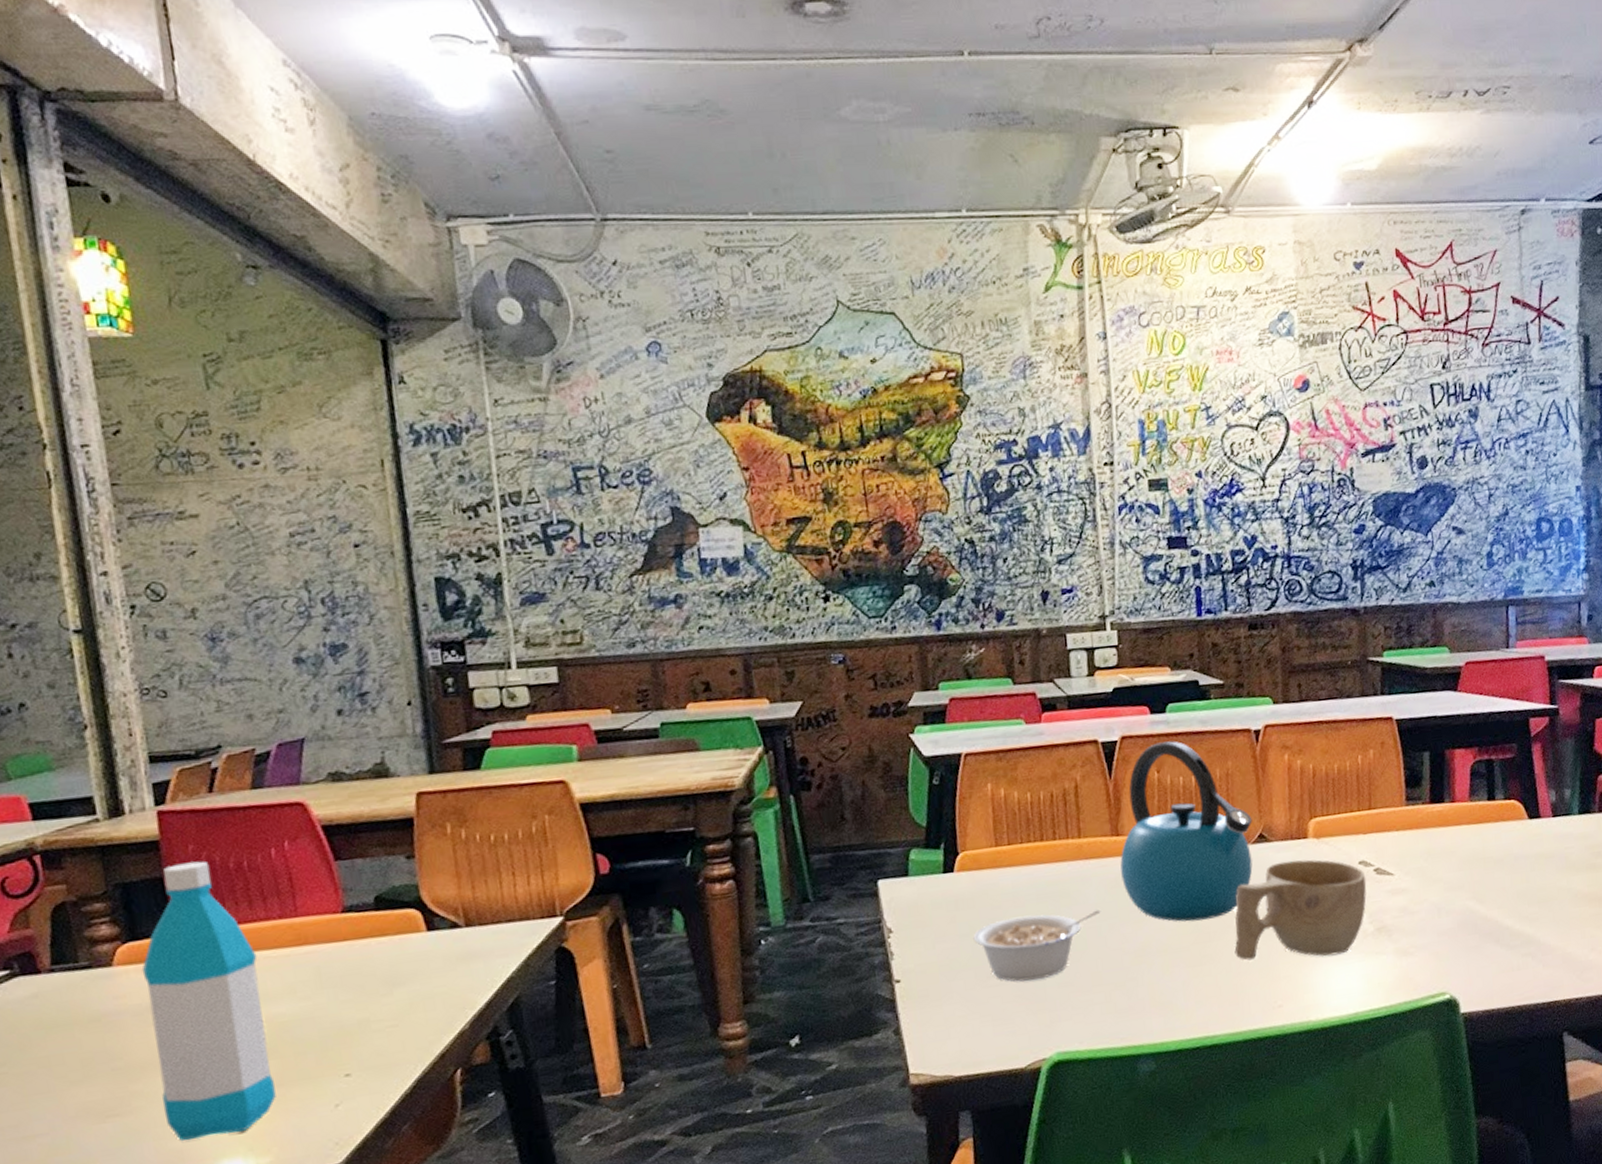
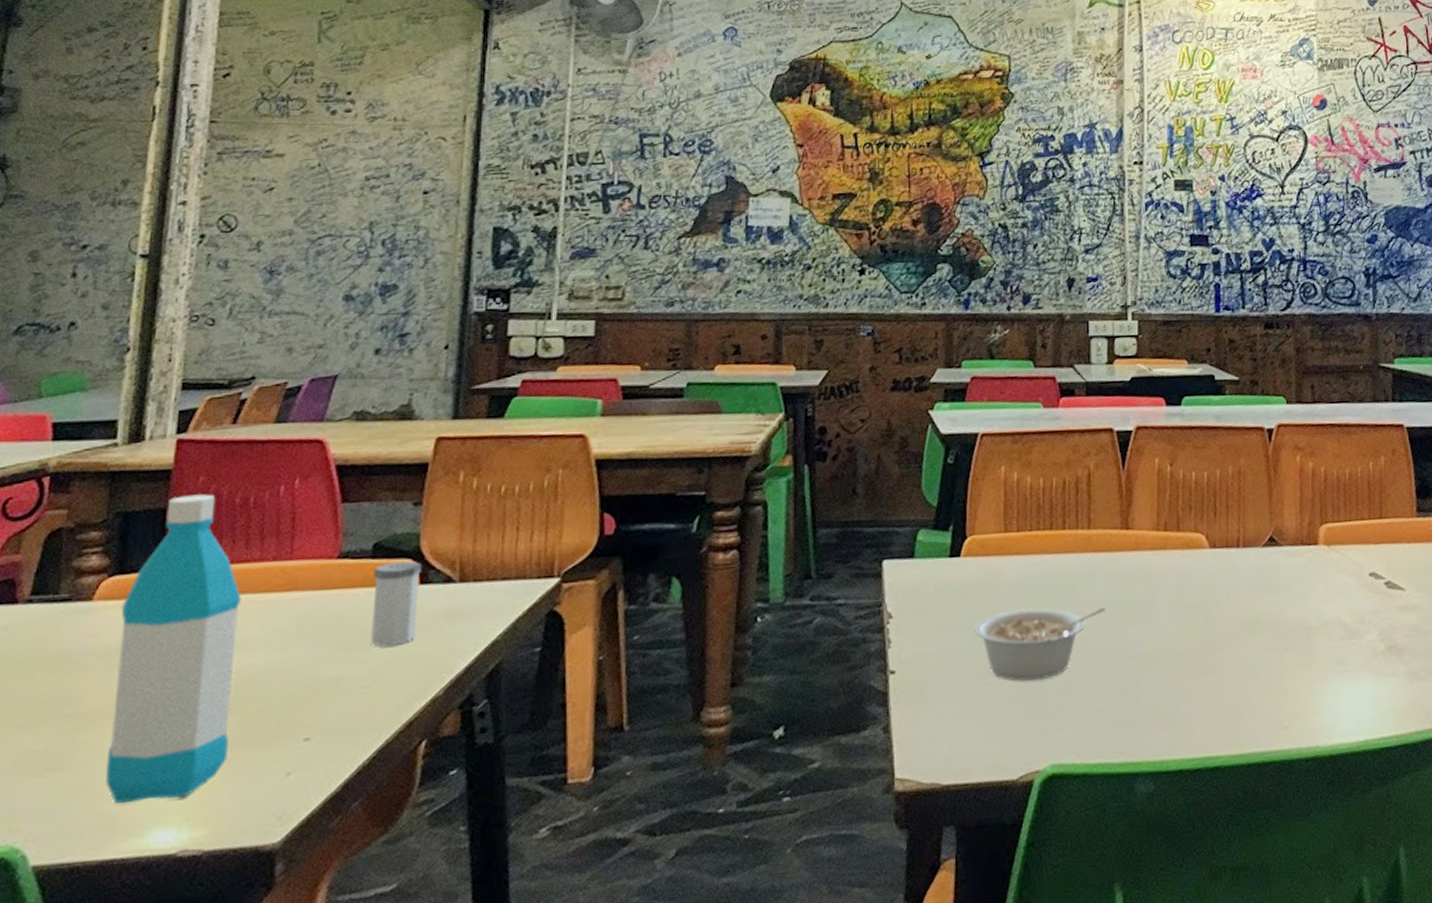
salt shaker: none [380,910,432,990] -> present [371,561,423,647]
kettle: present [1120,741,1253,922] -> none [1128,434,1263,627]
cup: present [1234,859,1367,961] -> none [1241,567,1377,675]

